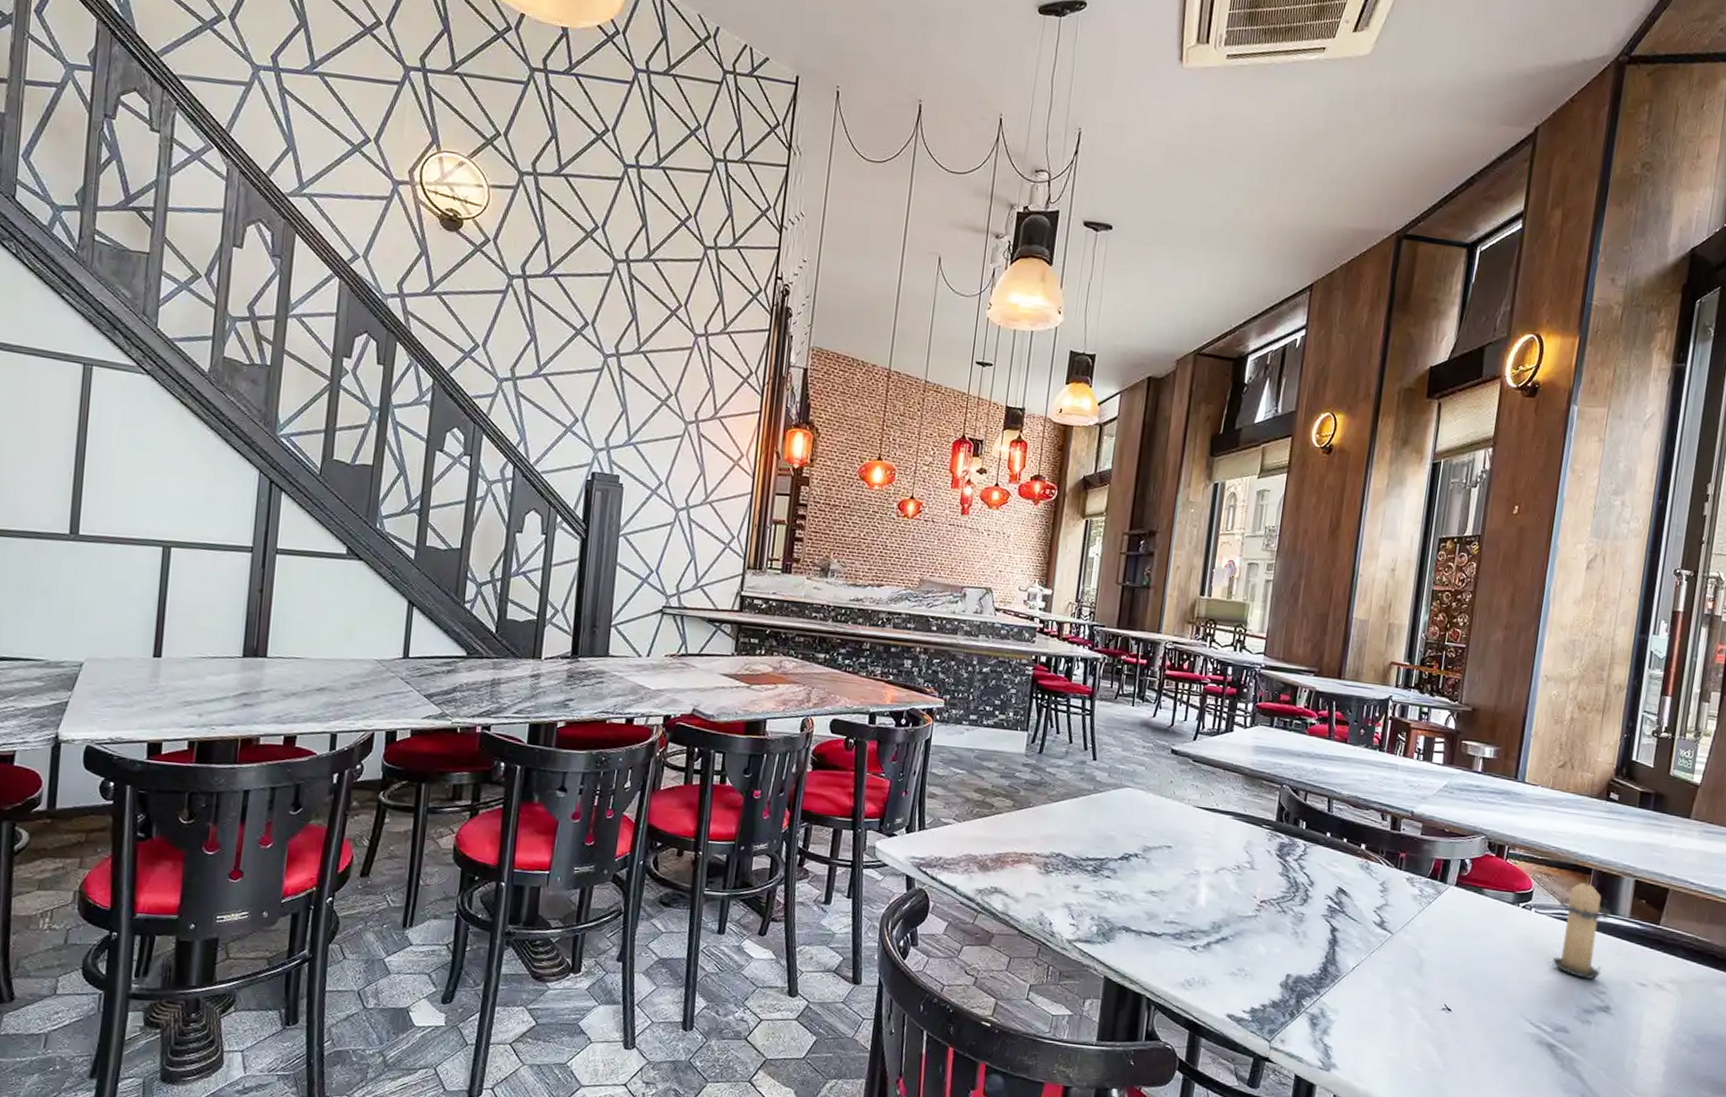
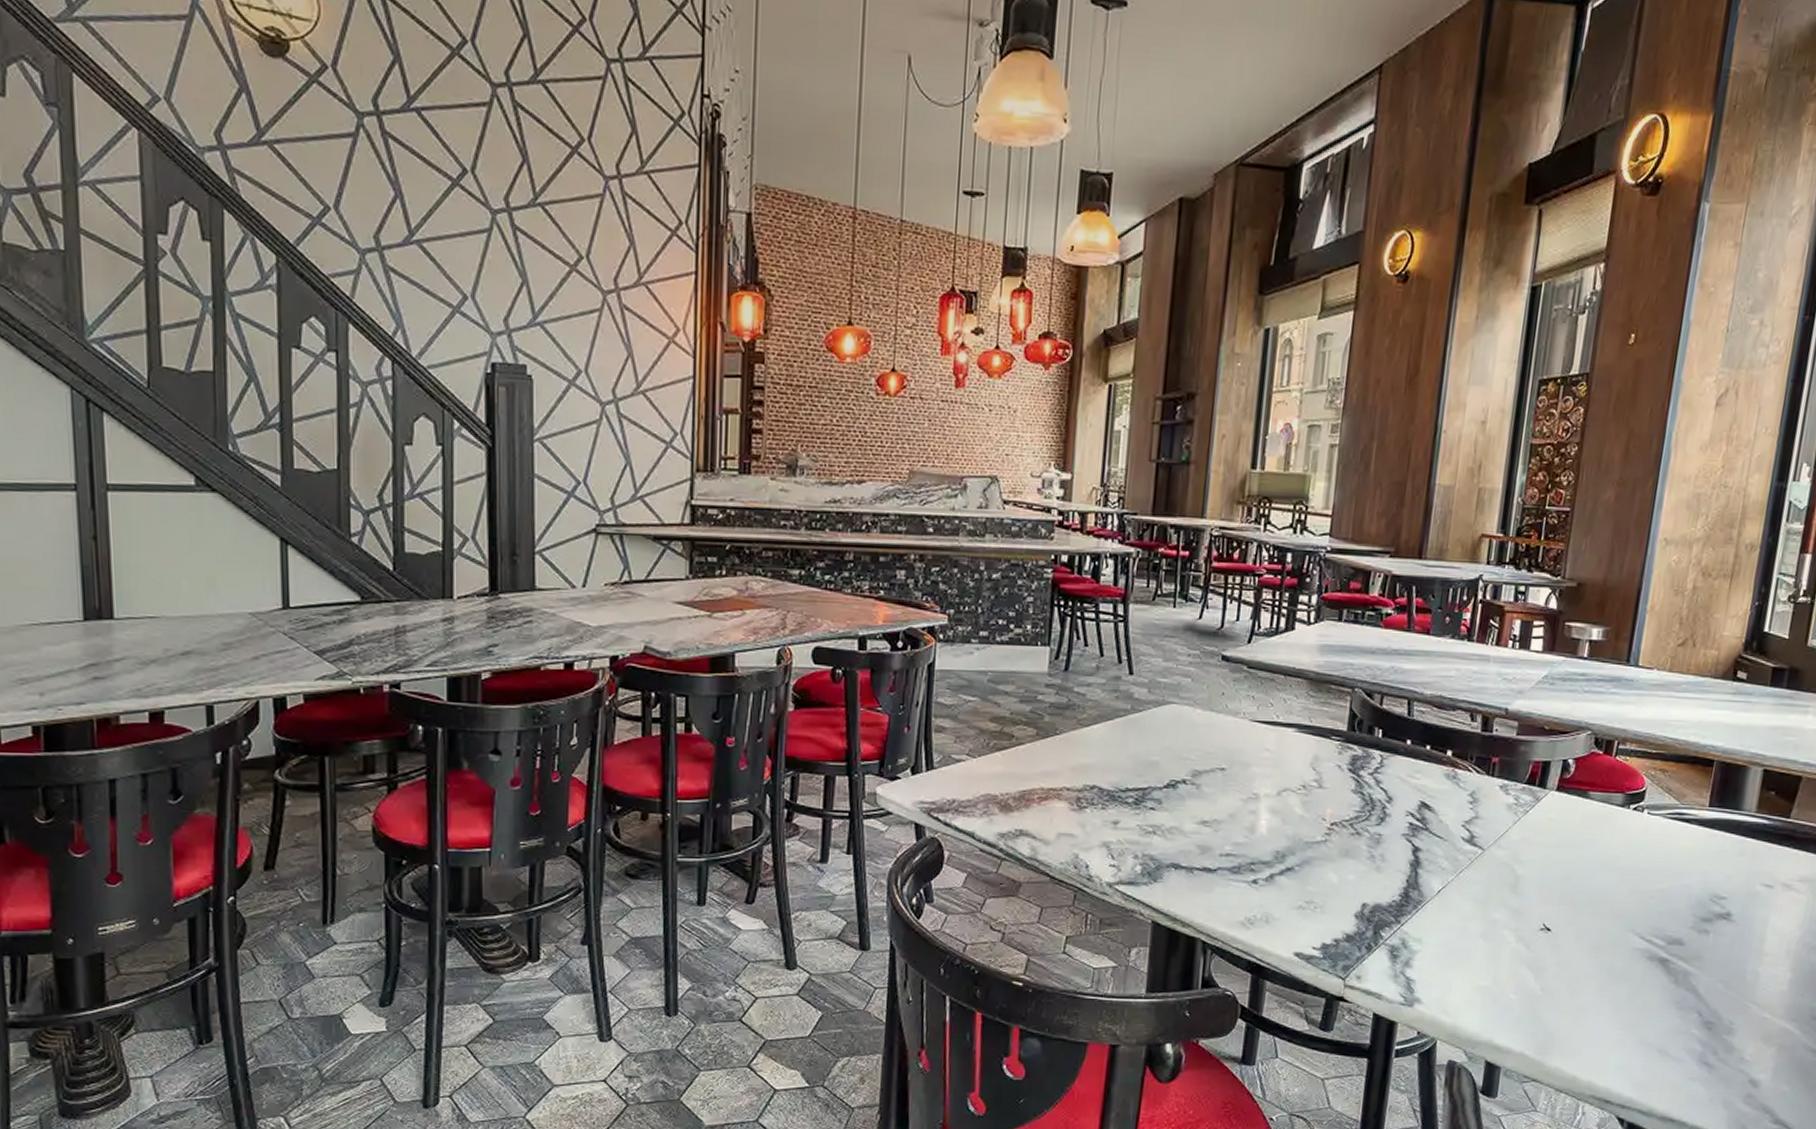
candle: present [1552,877,1611,980] -> none [1666,770,1735,885]

